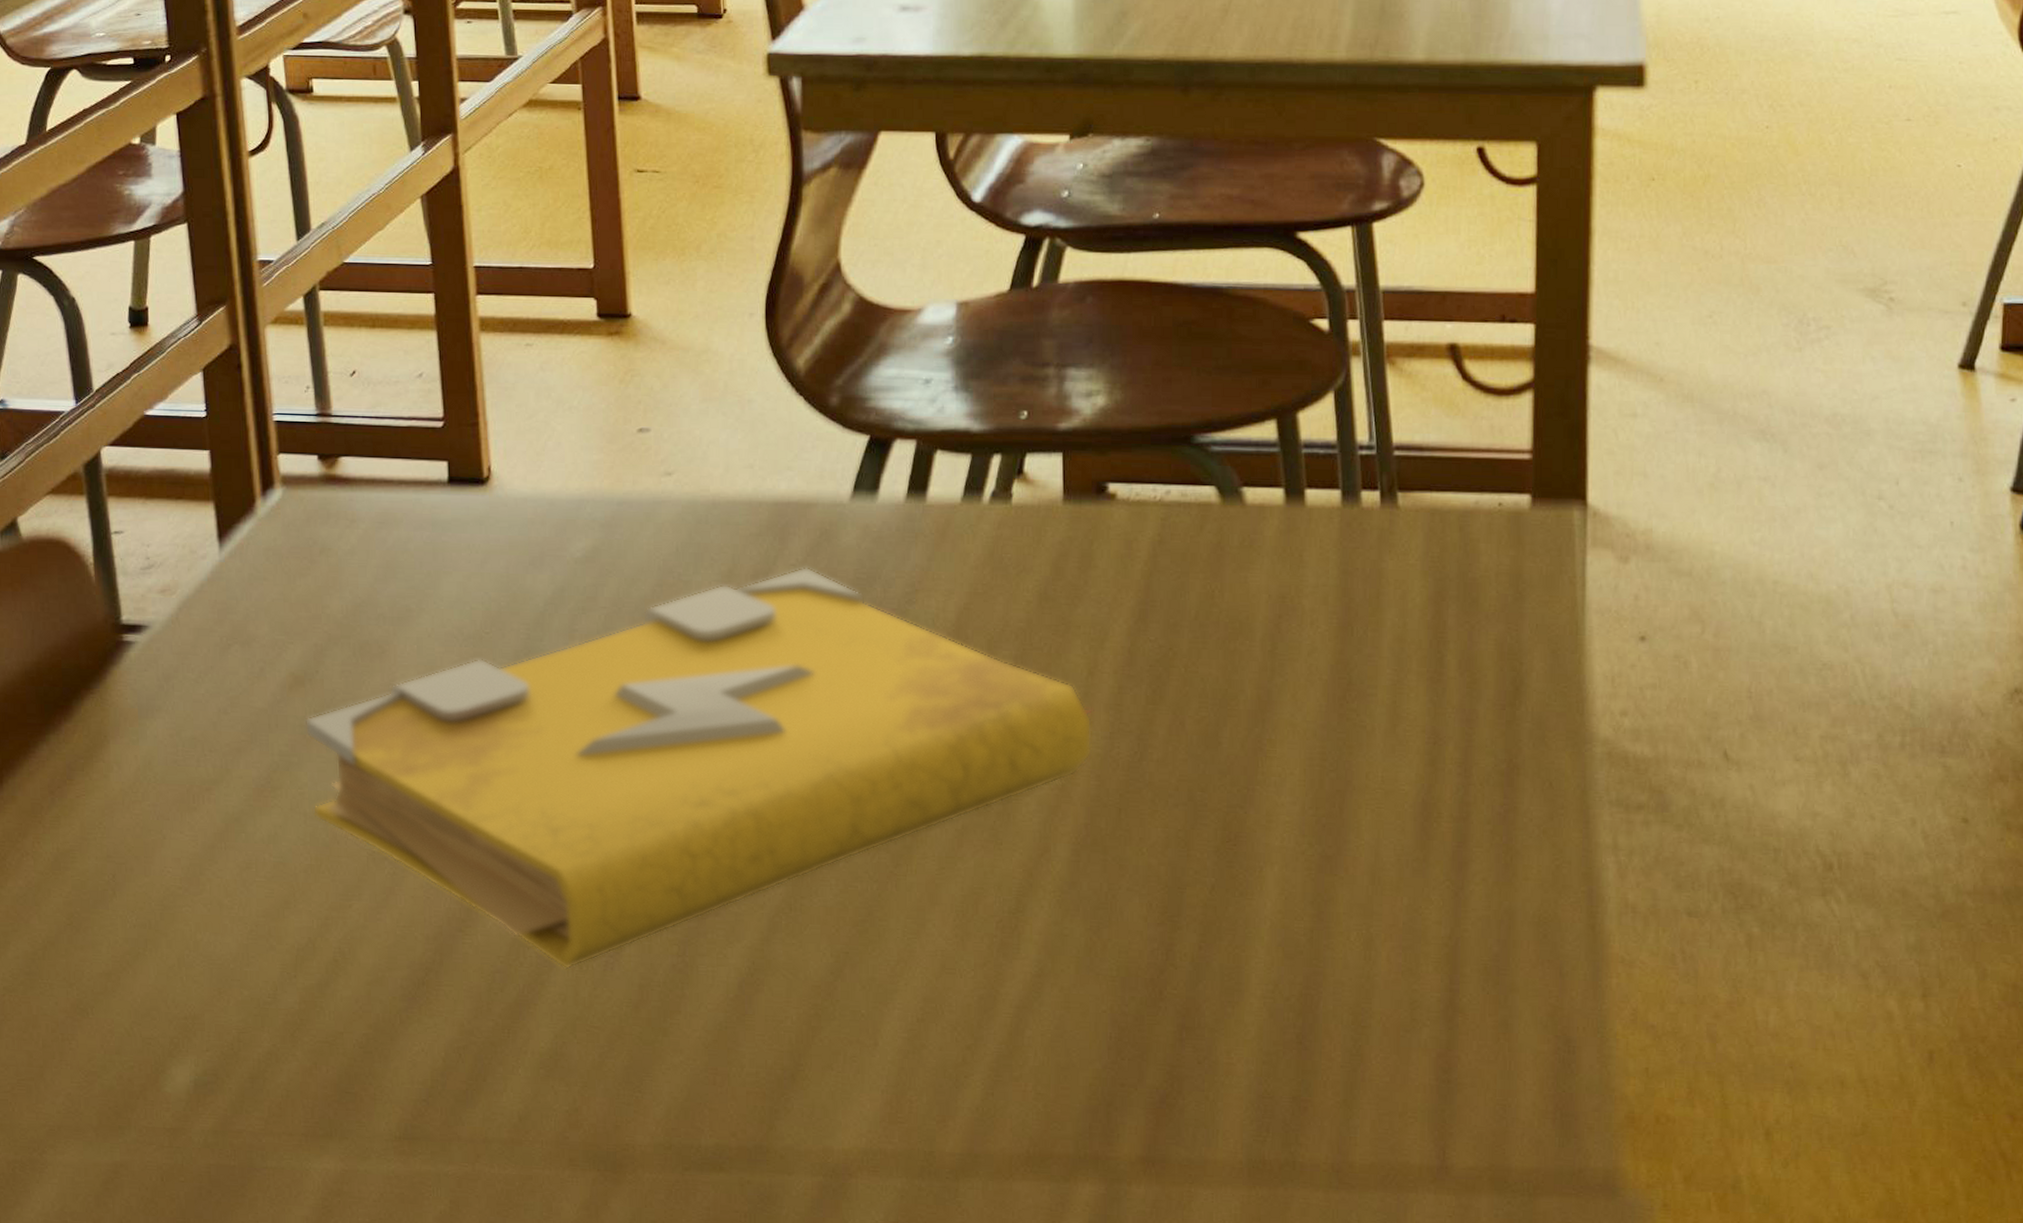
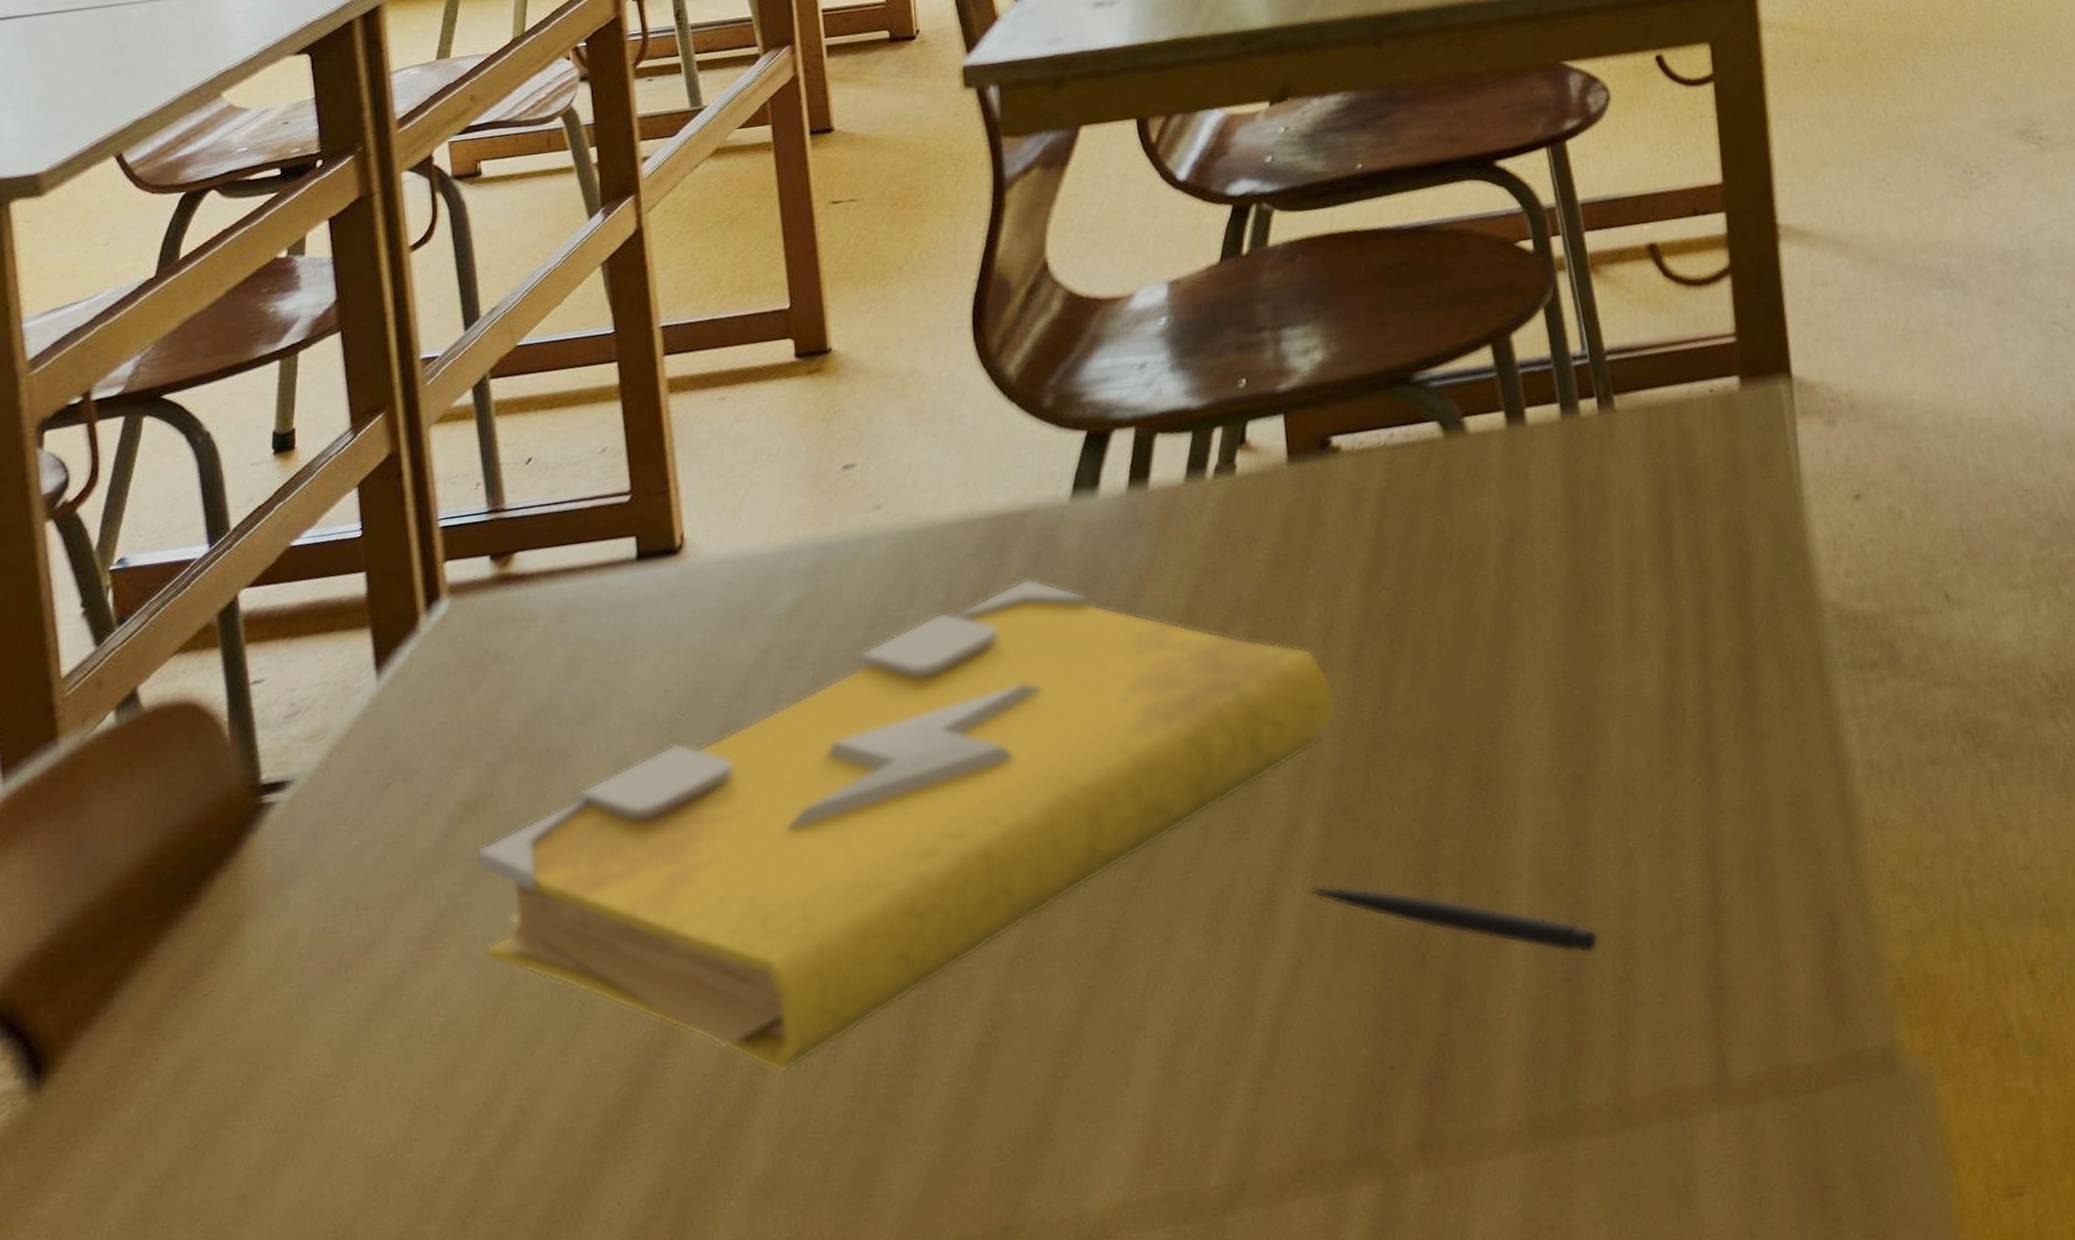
pen: none [1055,906,1333,1024] -> present [1308,885,1599,955]

